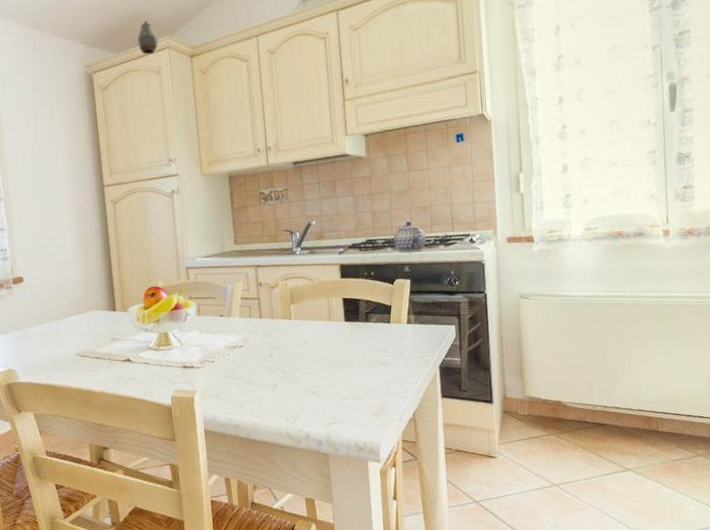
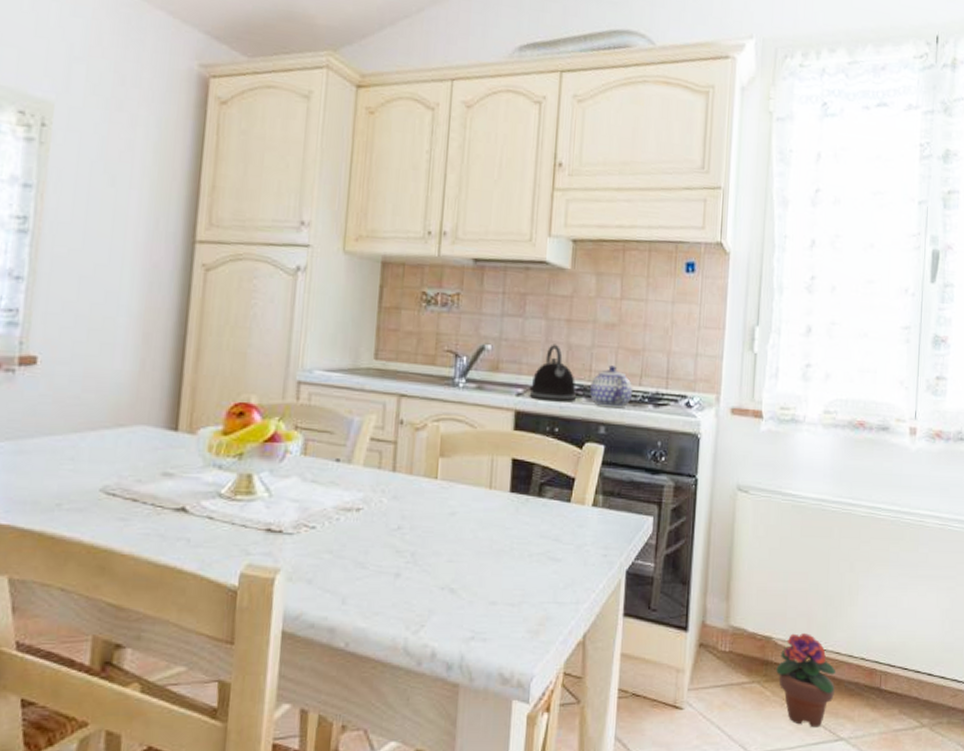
decorative jar: present [136,20,158,55] -> none [283,22,315,71]
kettle: none [349,212,384,255] -> present [530,344,576,403]
potted flower: none [568,396,619,463] -> present [776,633,835,728]

